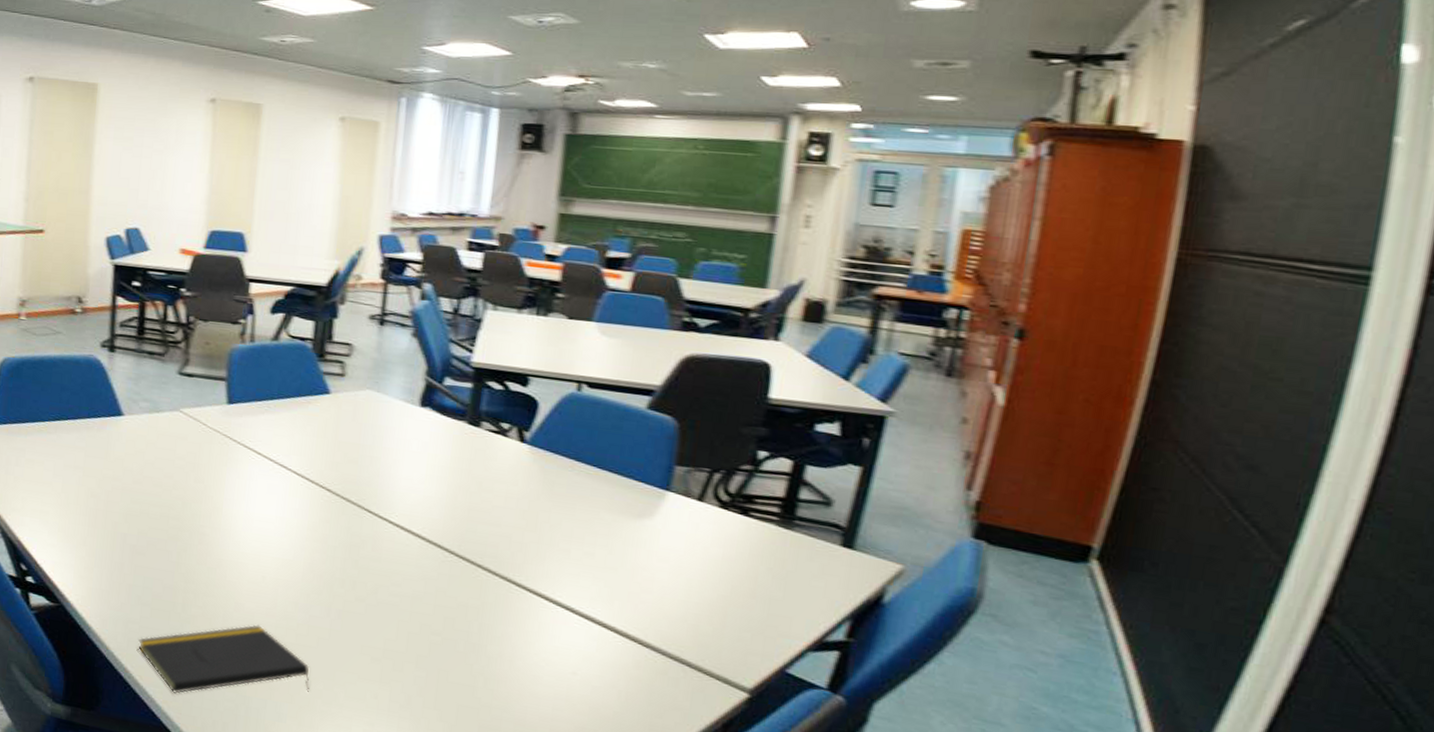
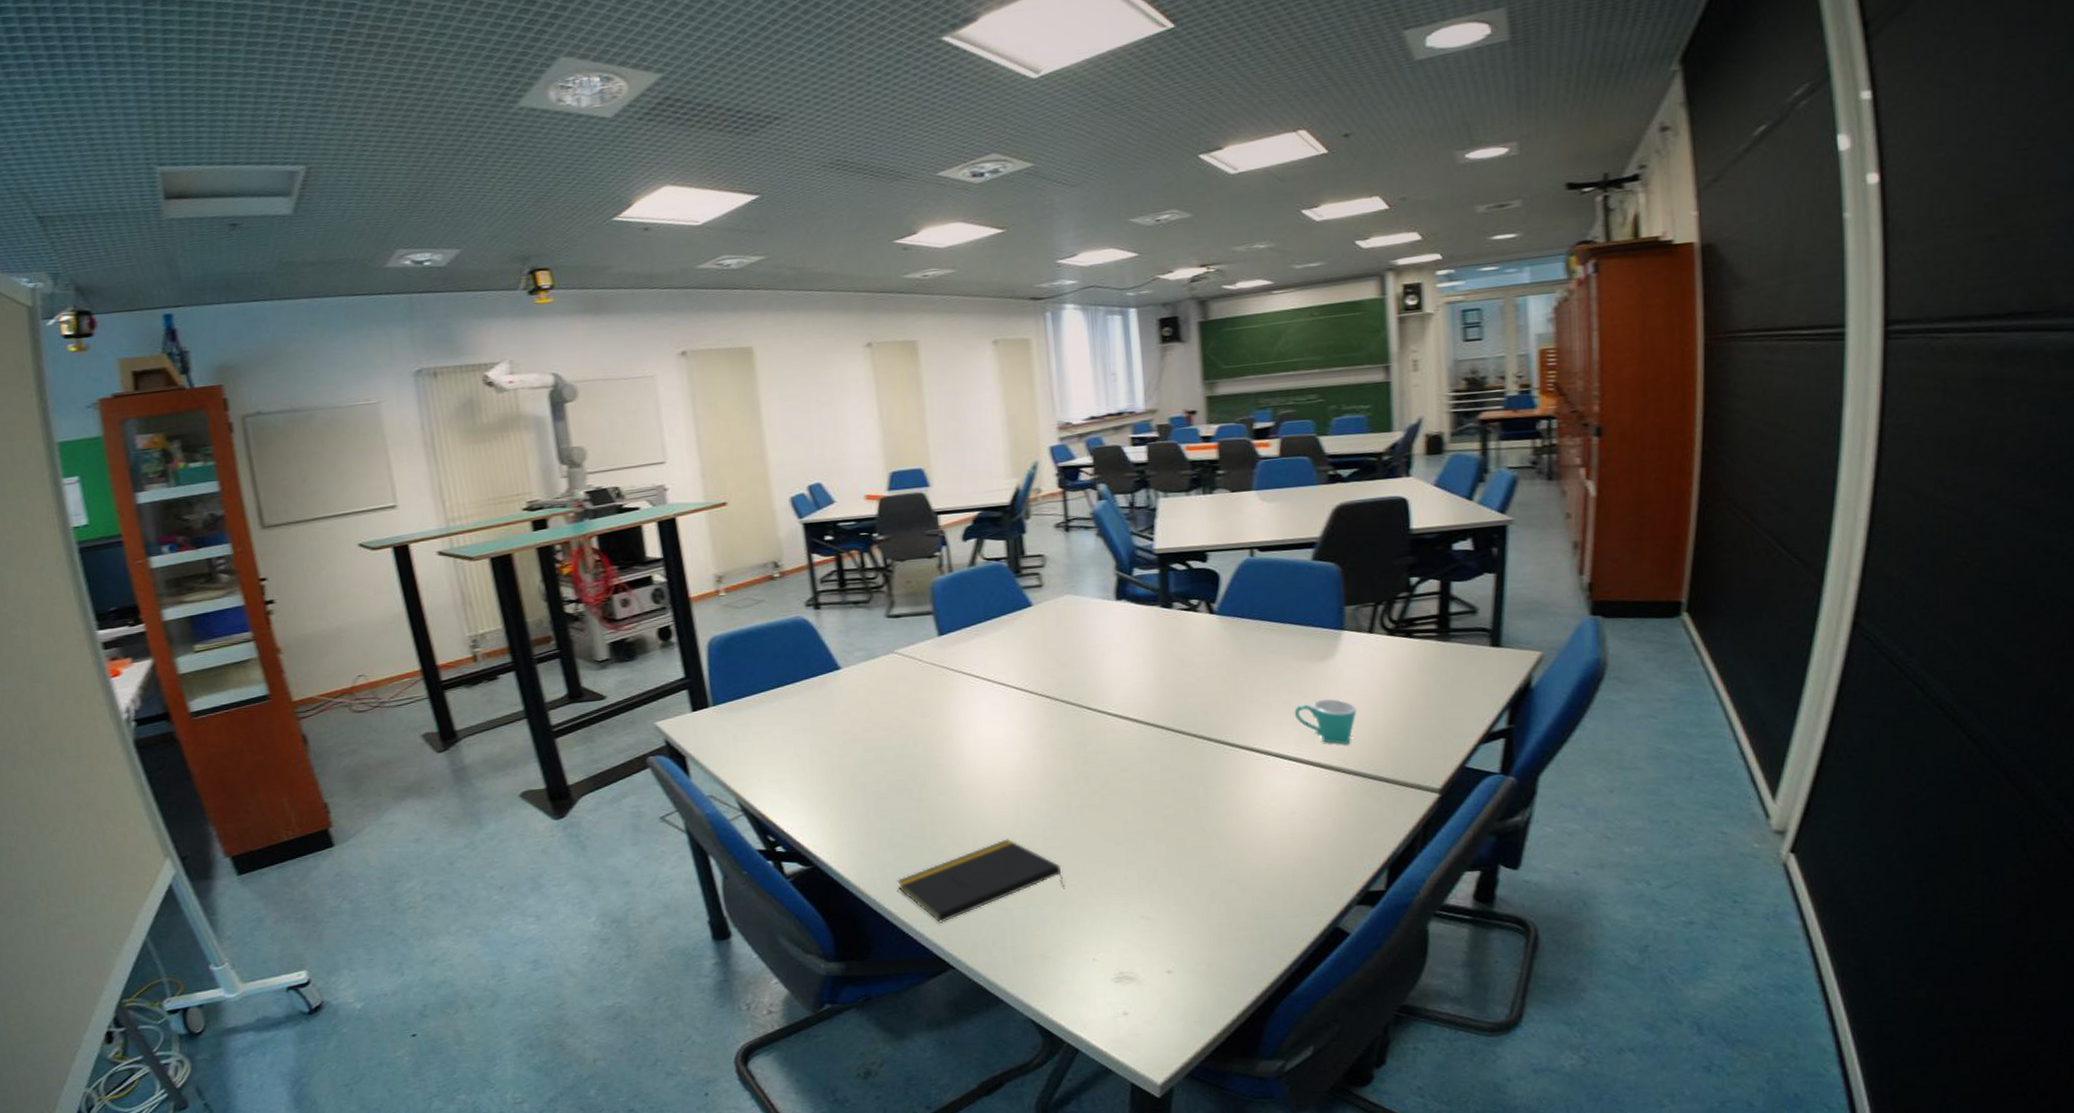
mug: none [596,560,669,615] -> present [1295,699,1357,744]

